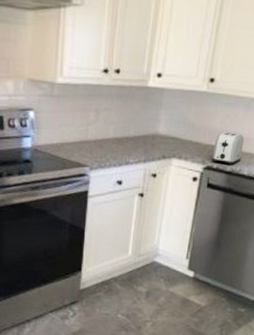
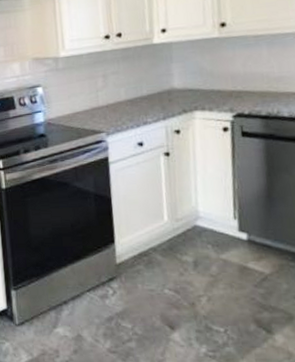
toaster: present [212,131,245,166] -> none [240,73,277,109]

